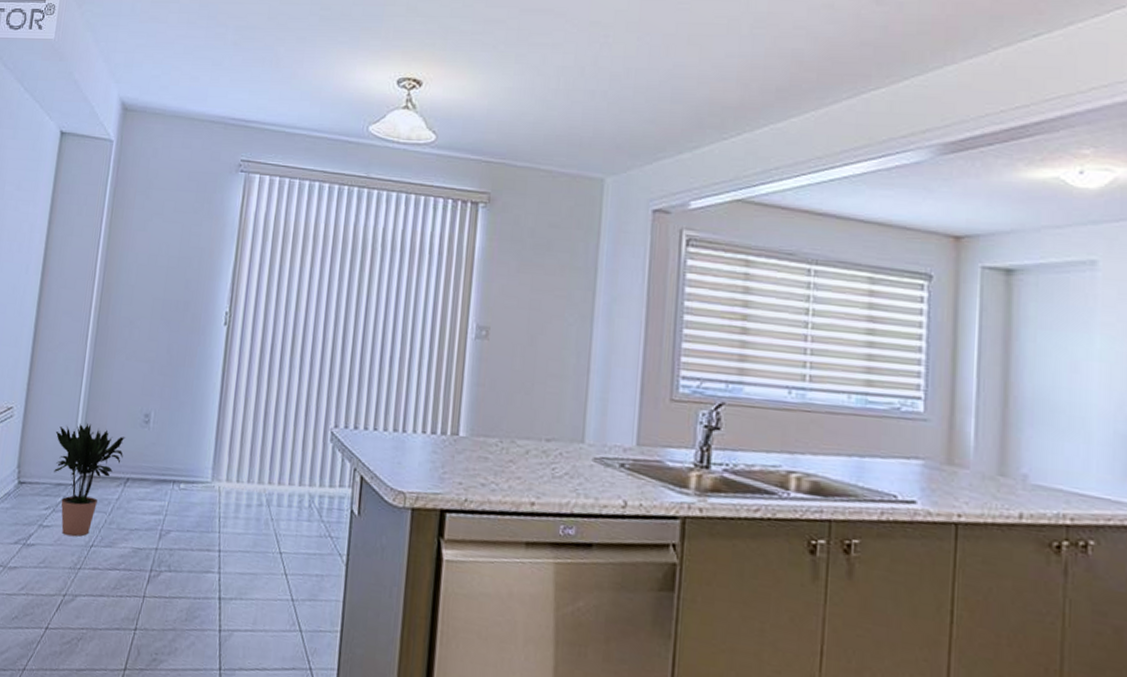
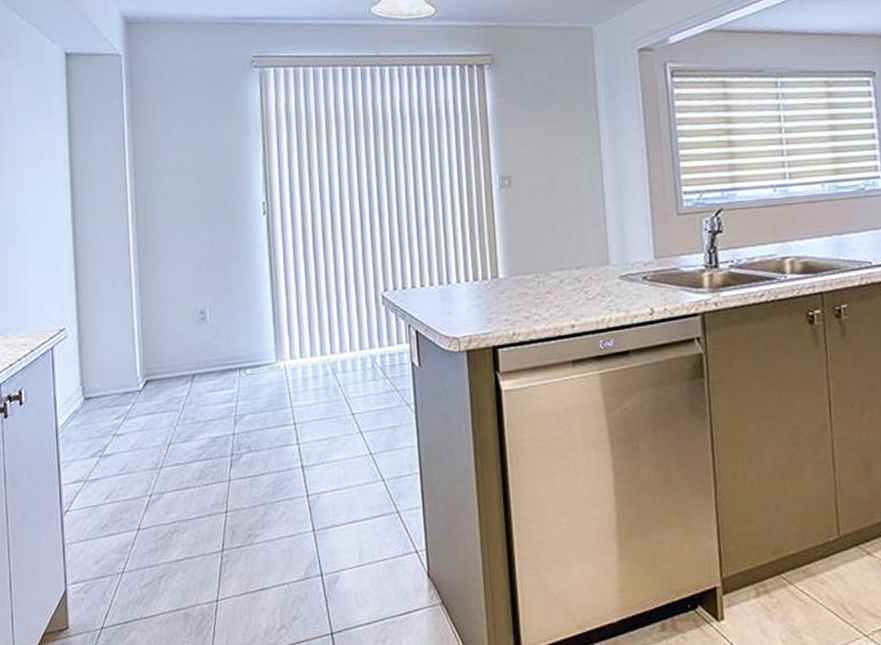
potted plant: present [54,422,125,537] -> none [113,329,186,439]

